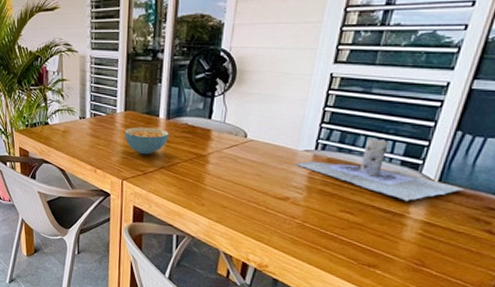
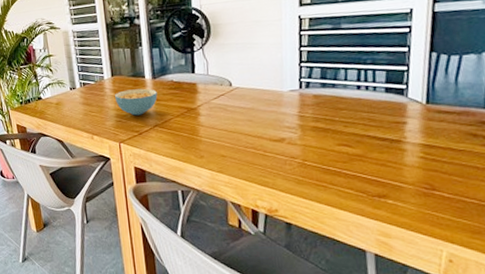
place setting: present [296,138,464,201] -> none [284,70,454,126]

